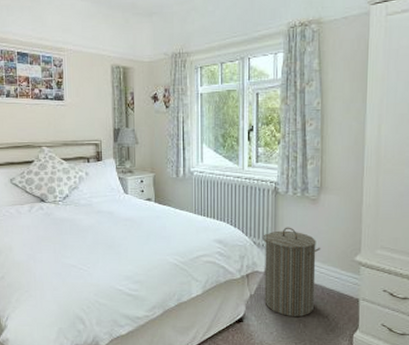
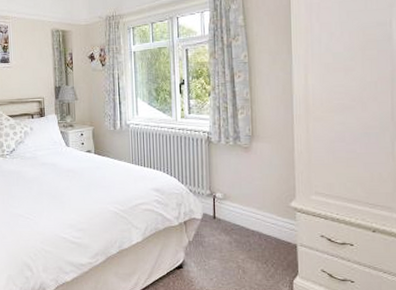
laundry hamper: present [263,227,321,317] -> none [198,174,256,264]

